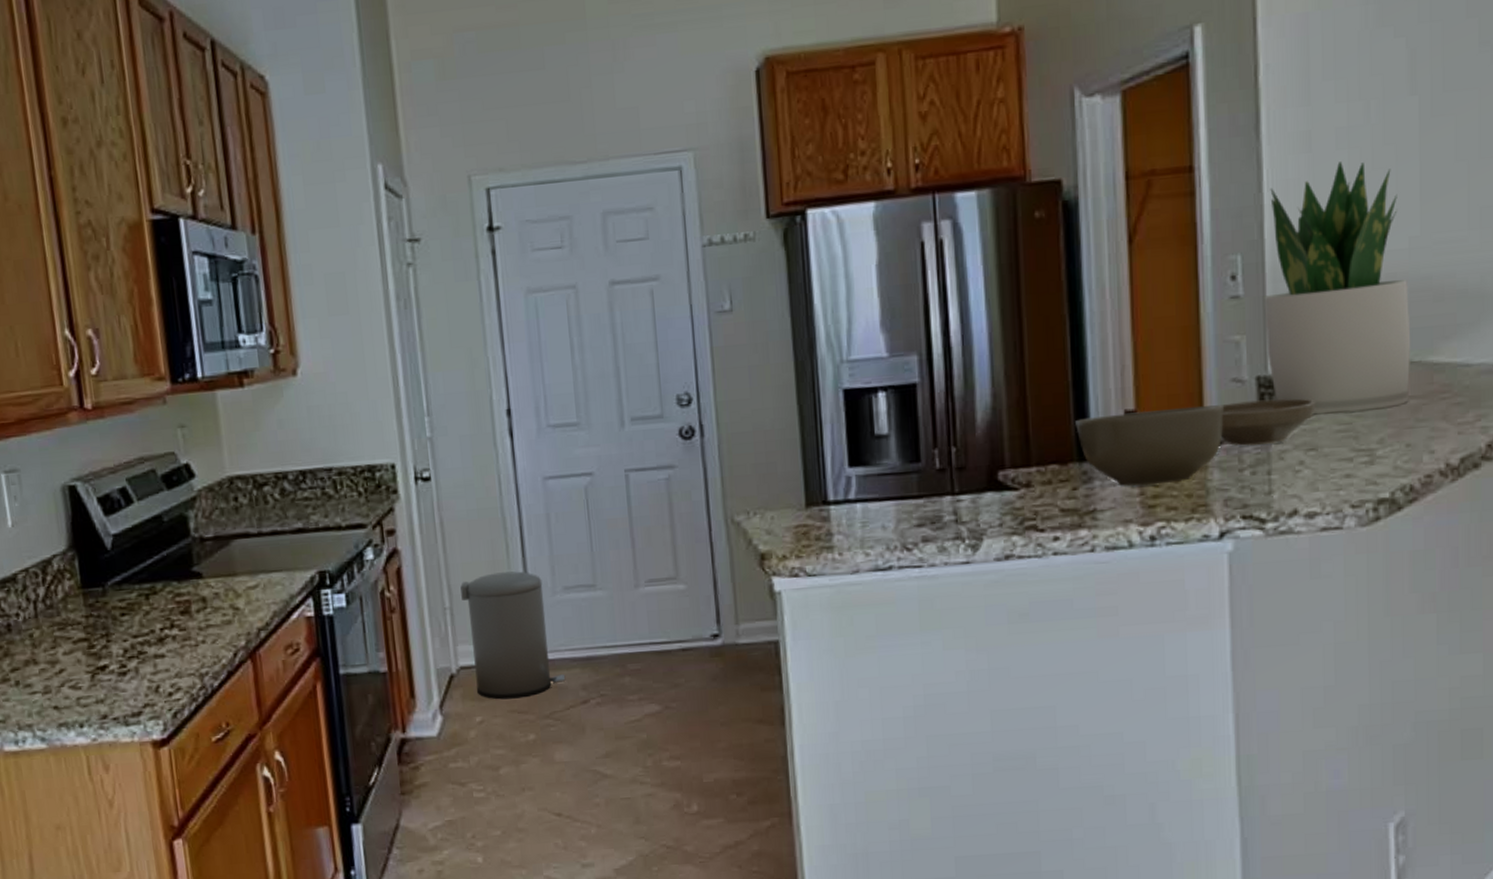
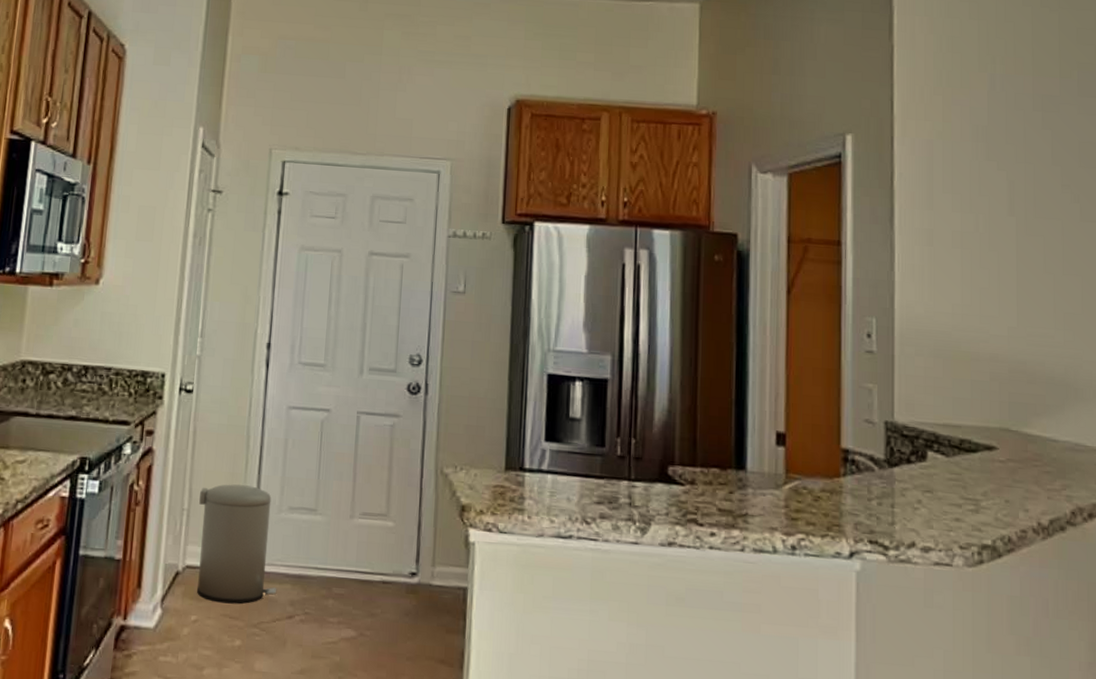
bowl: present [1074,405,1224,486] -> none [734,432,857,502]
bowl: present [1219,398,1316,446] -> none [853,439,932,481]
planter: present [1264,162,1411,415] -> none [893,258,1010,467]

